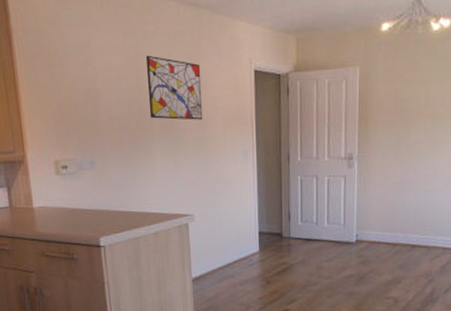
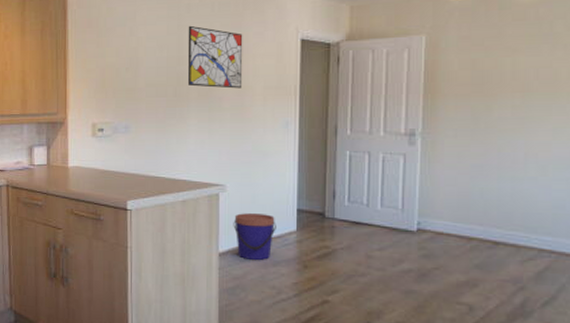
bucket: none [203,239,242,282] -> present [233,213,276,260]

